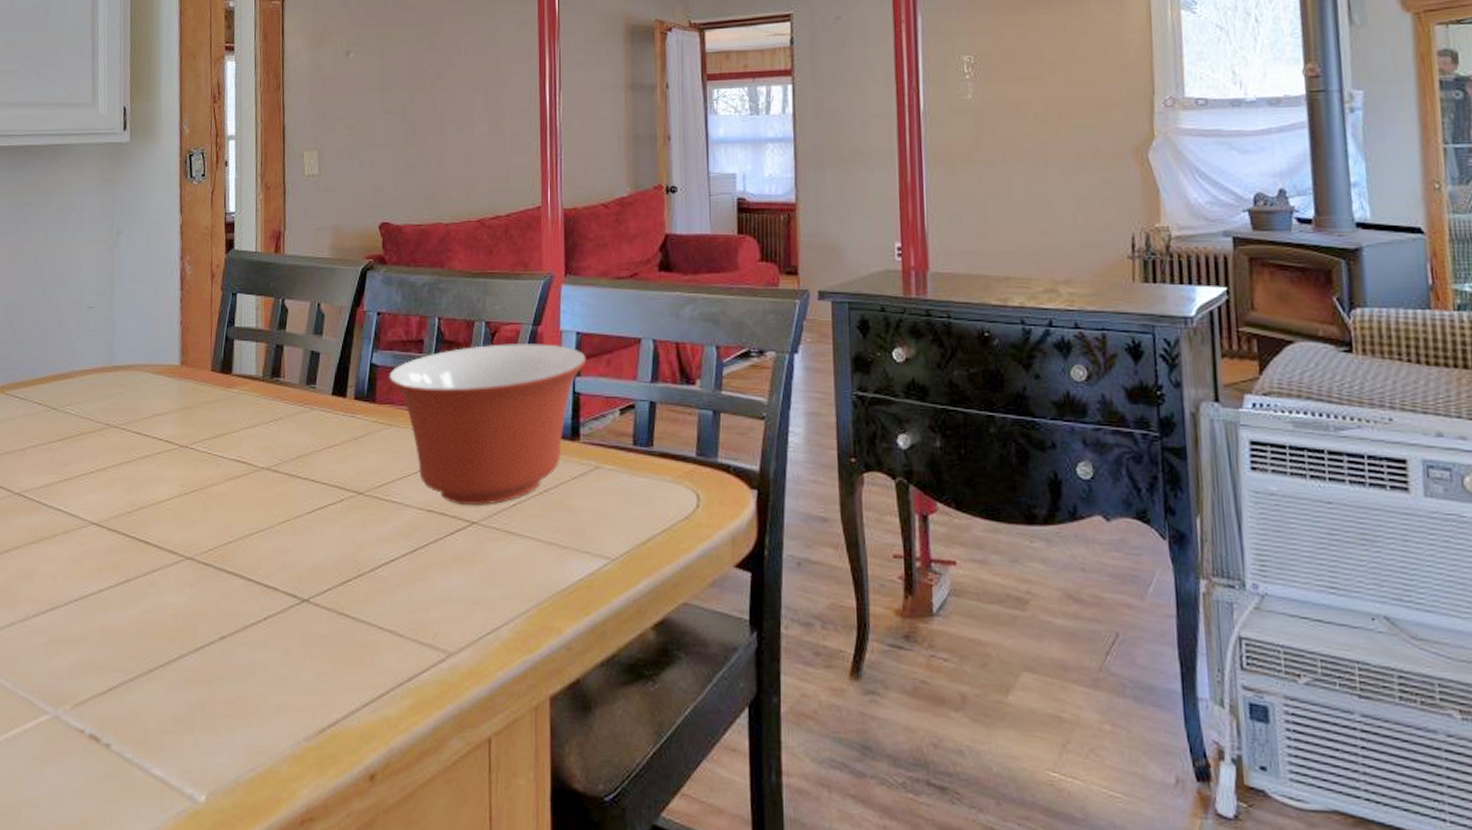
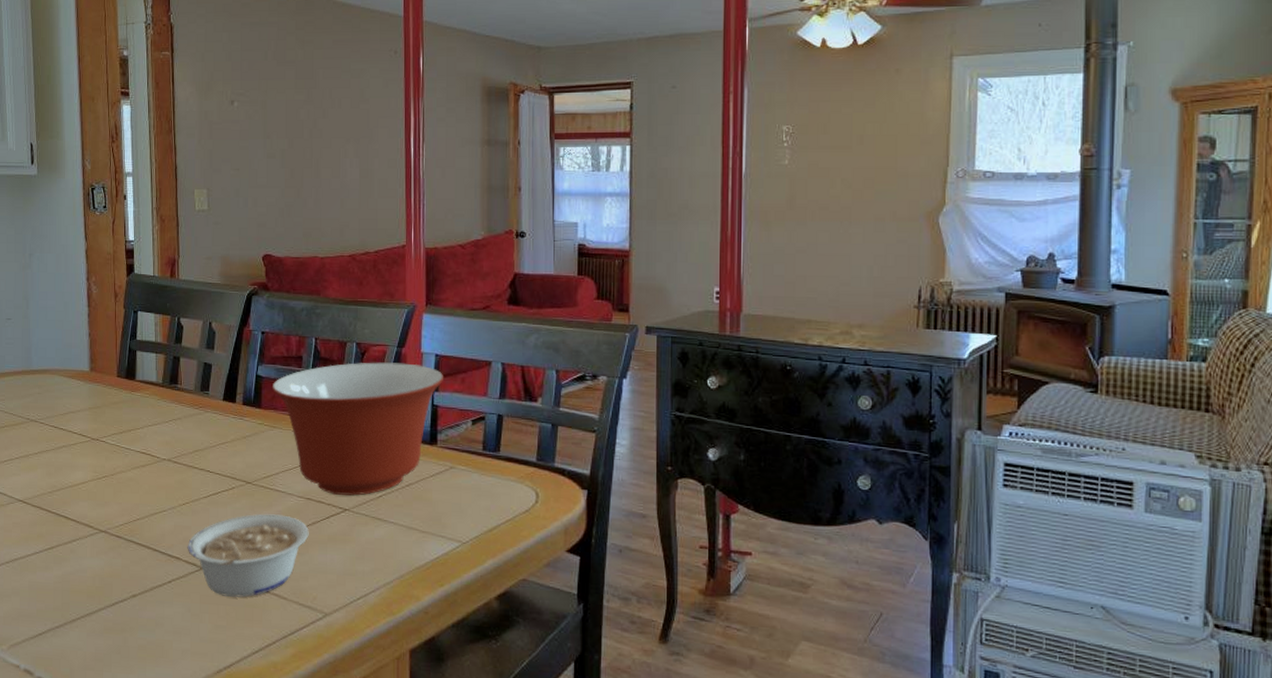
legume: none [287,531,430,636] -> present [187,514,309,598]

